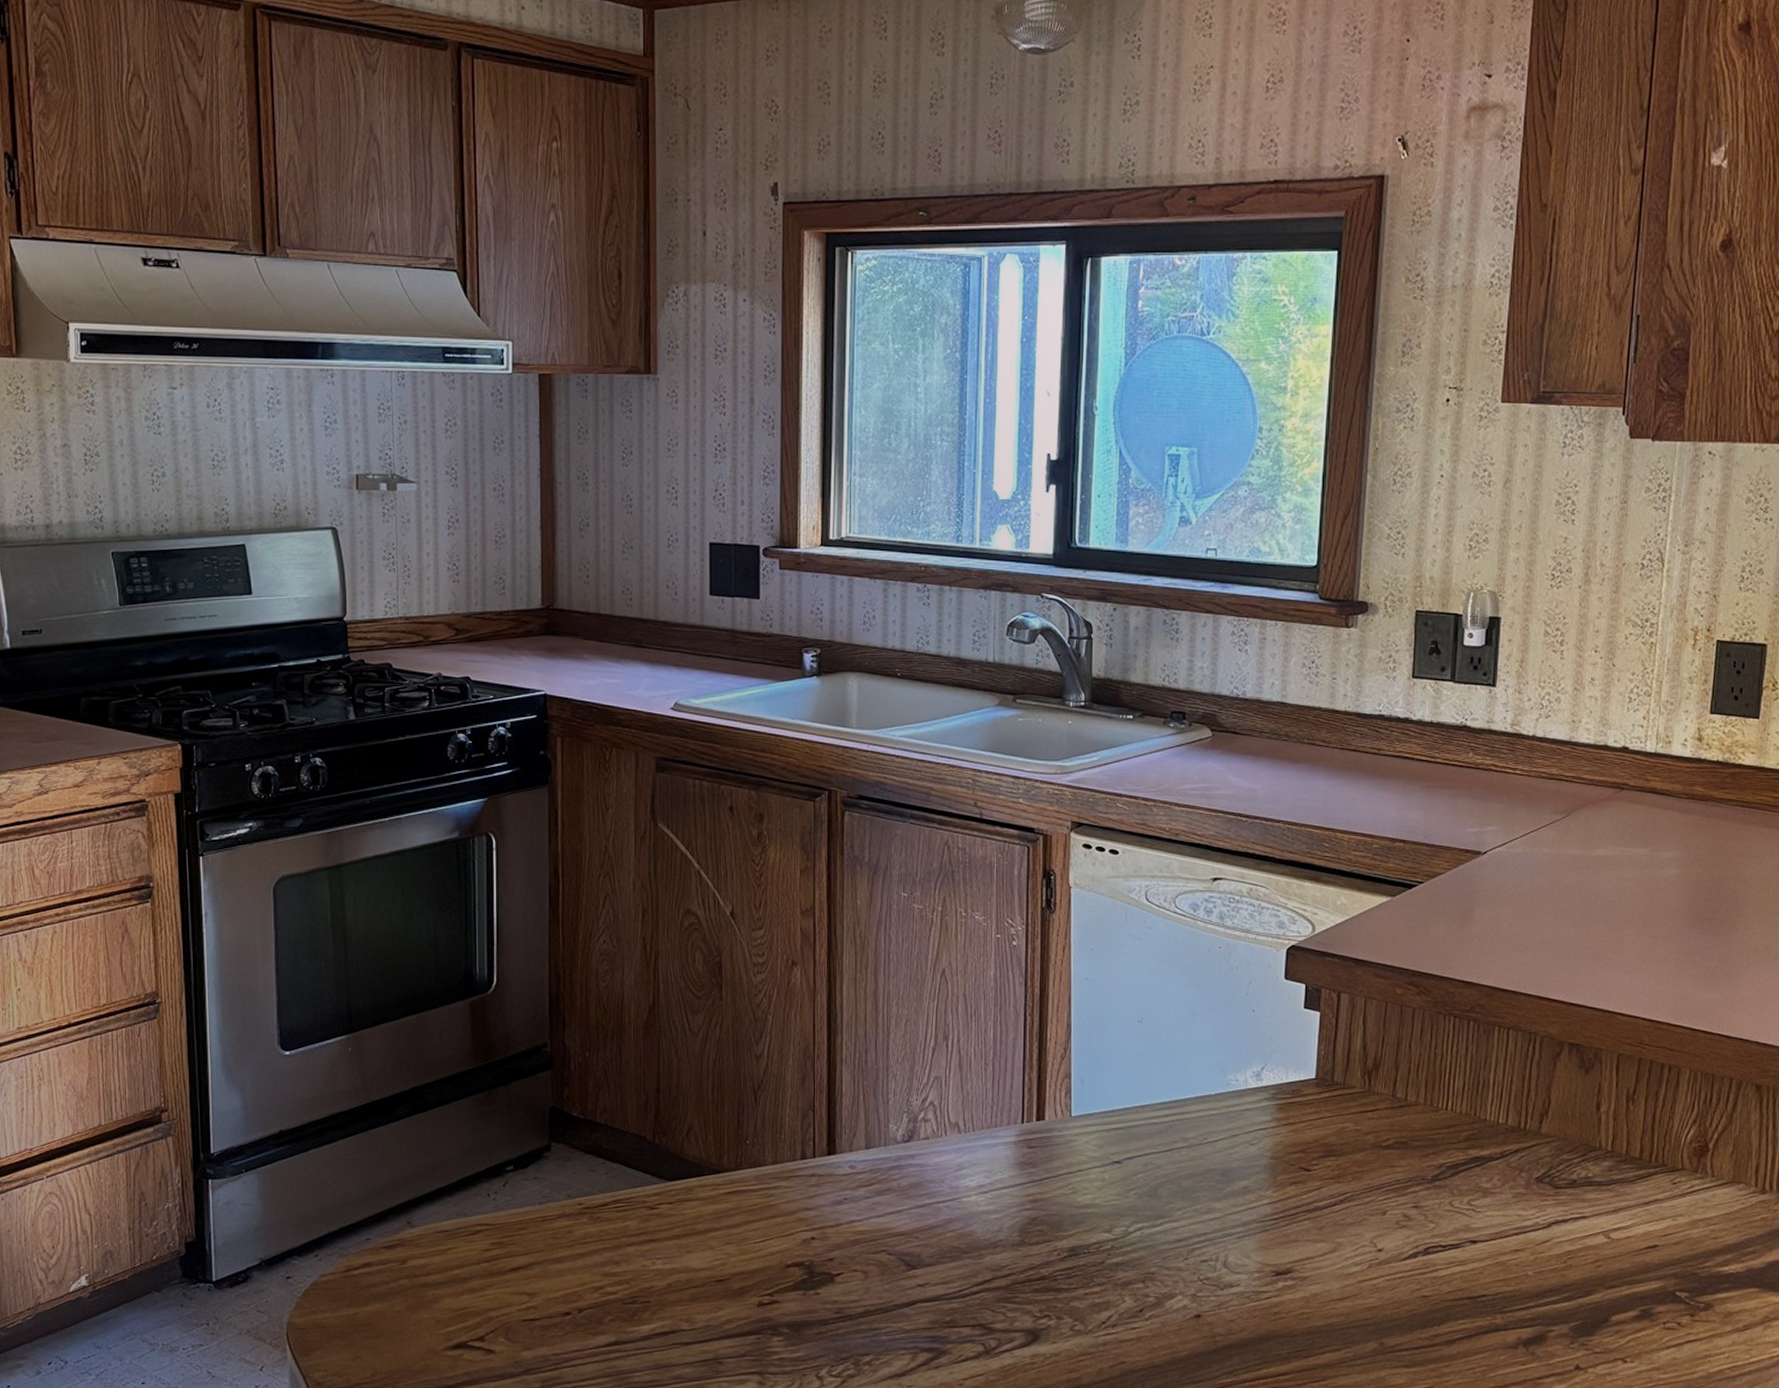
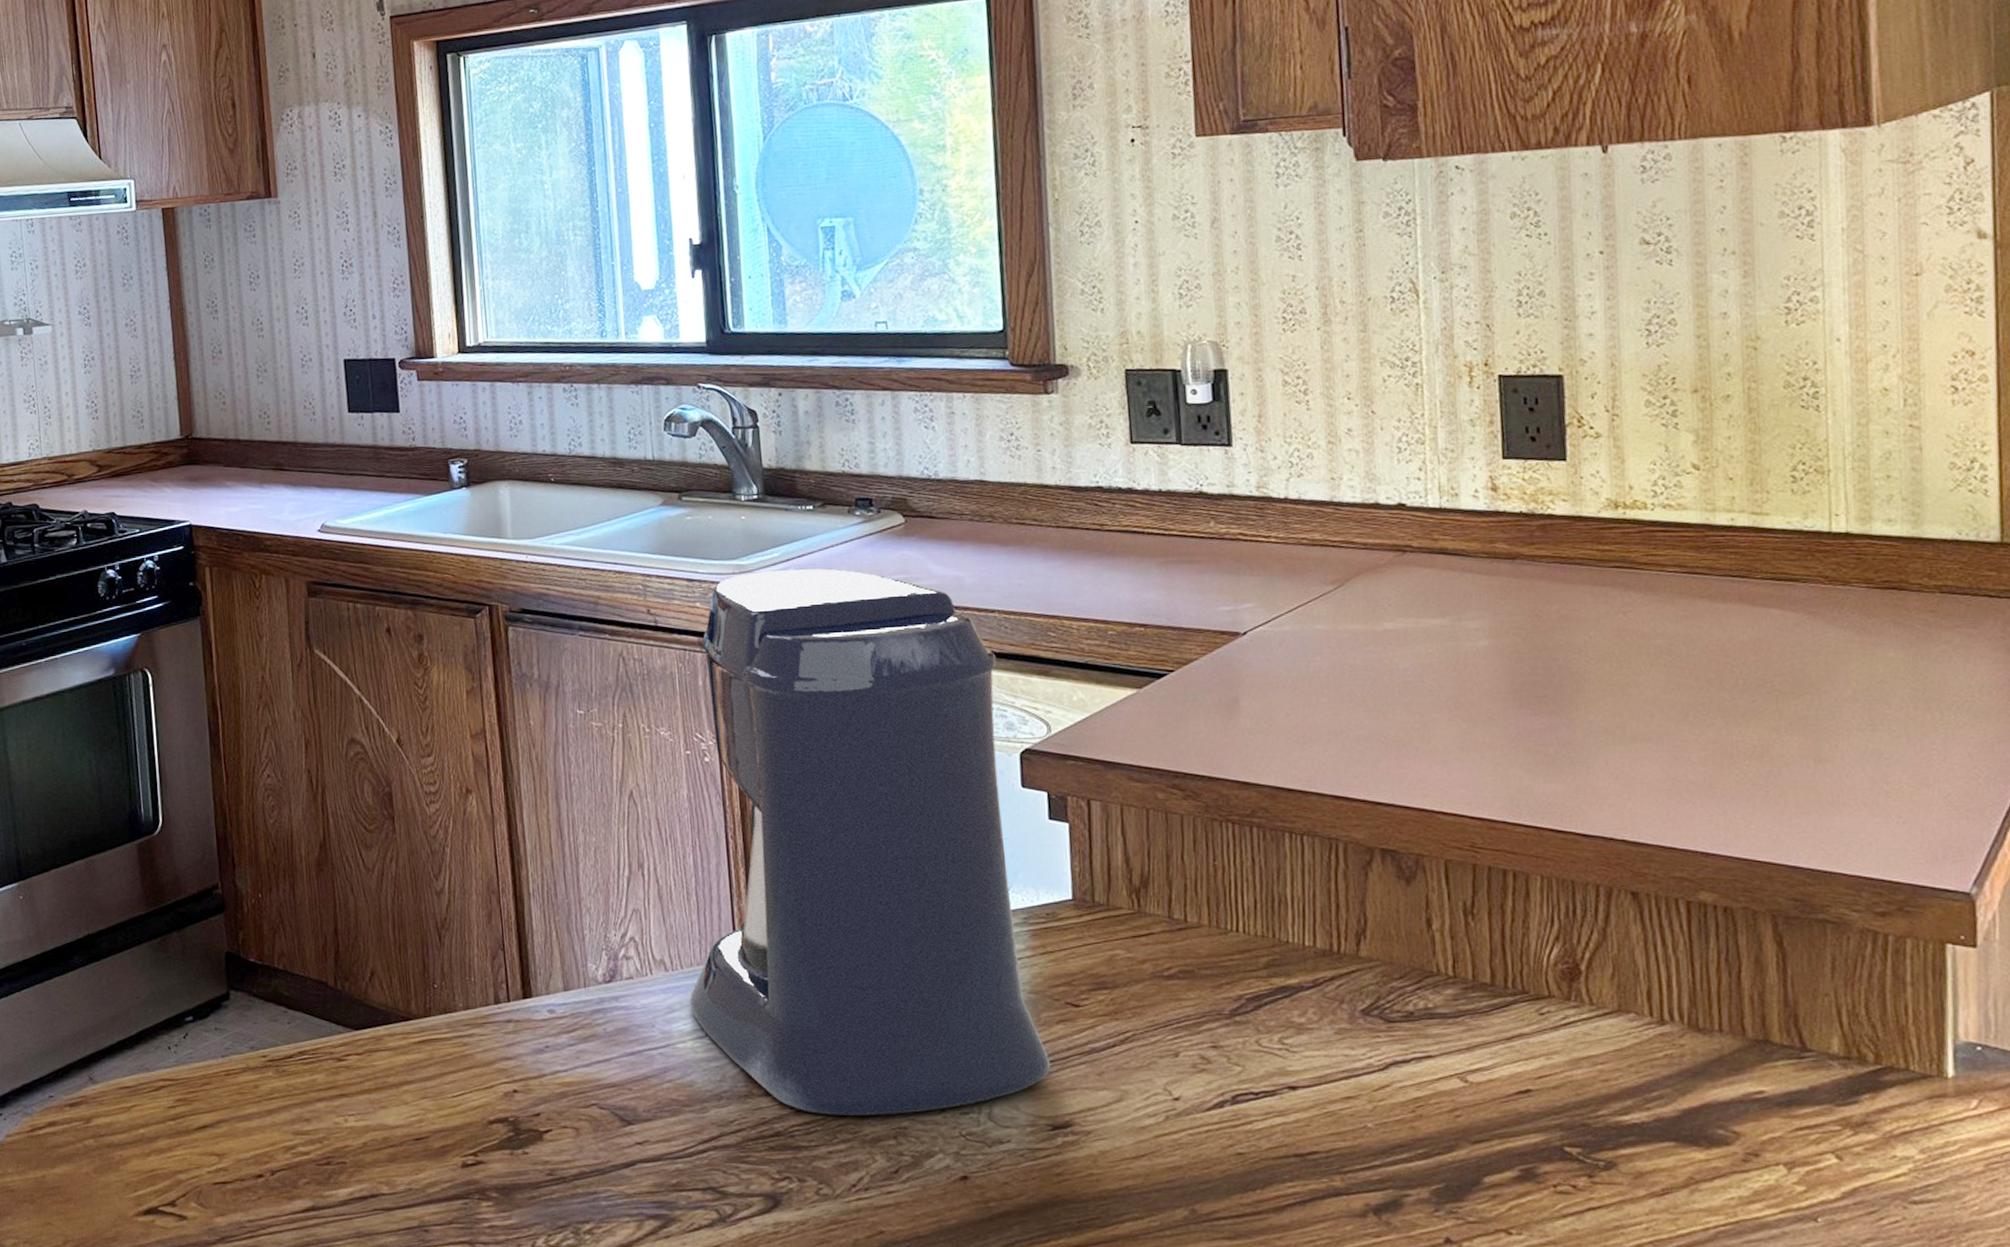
coffee maker: none [978,772,1281,1262] -> present [690,568,1051,1115]

